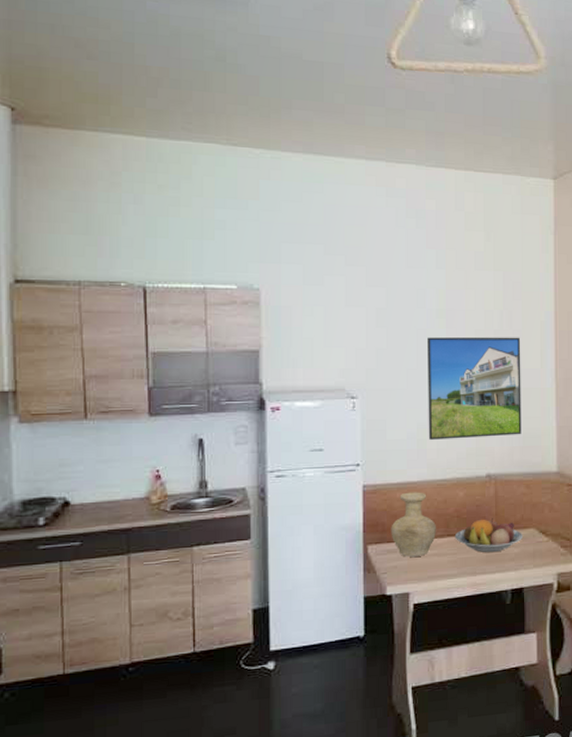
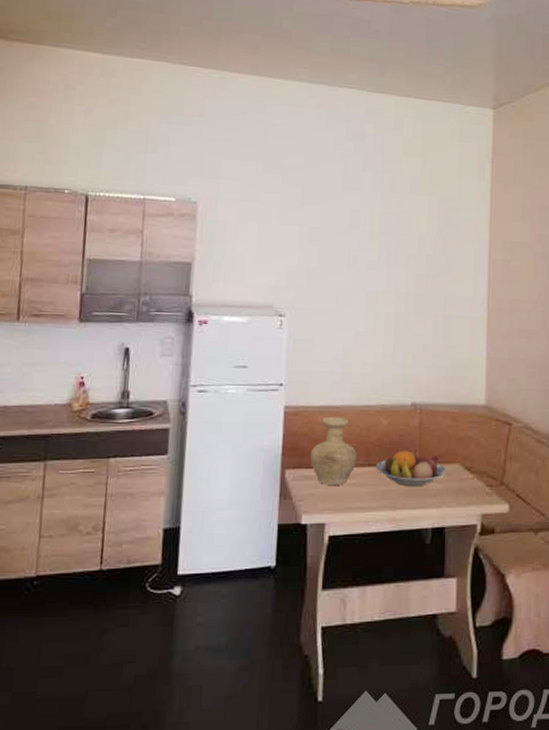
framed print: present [427,337,522,440] -> none [354,259,453,365]

